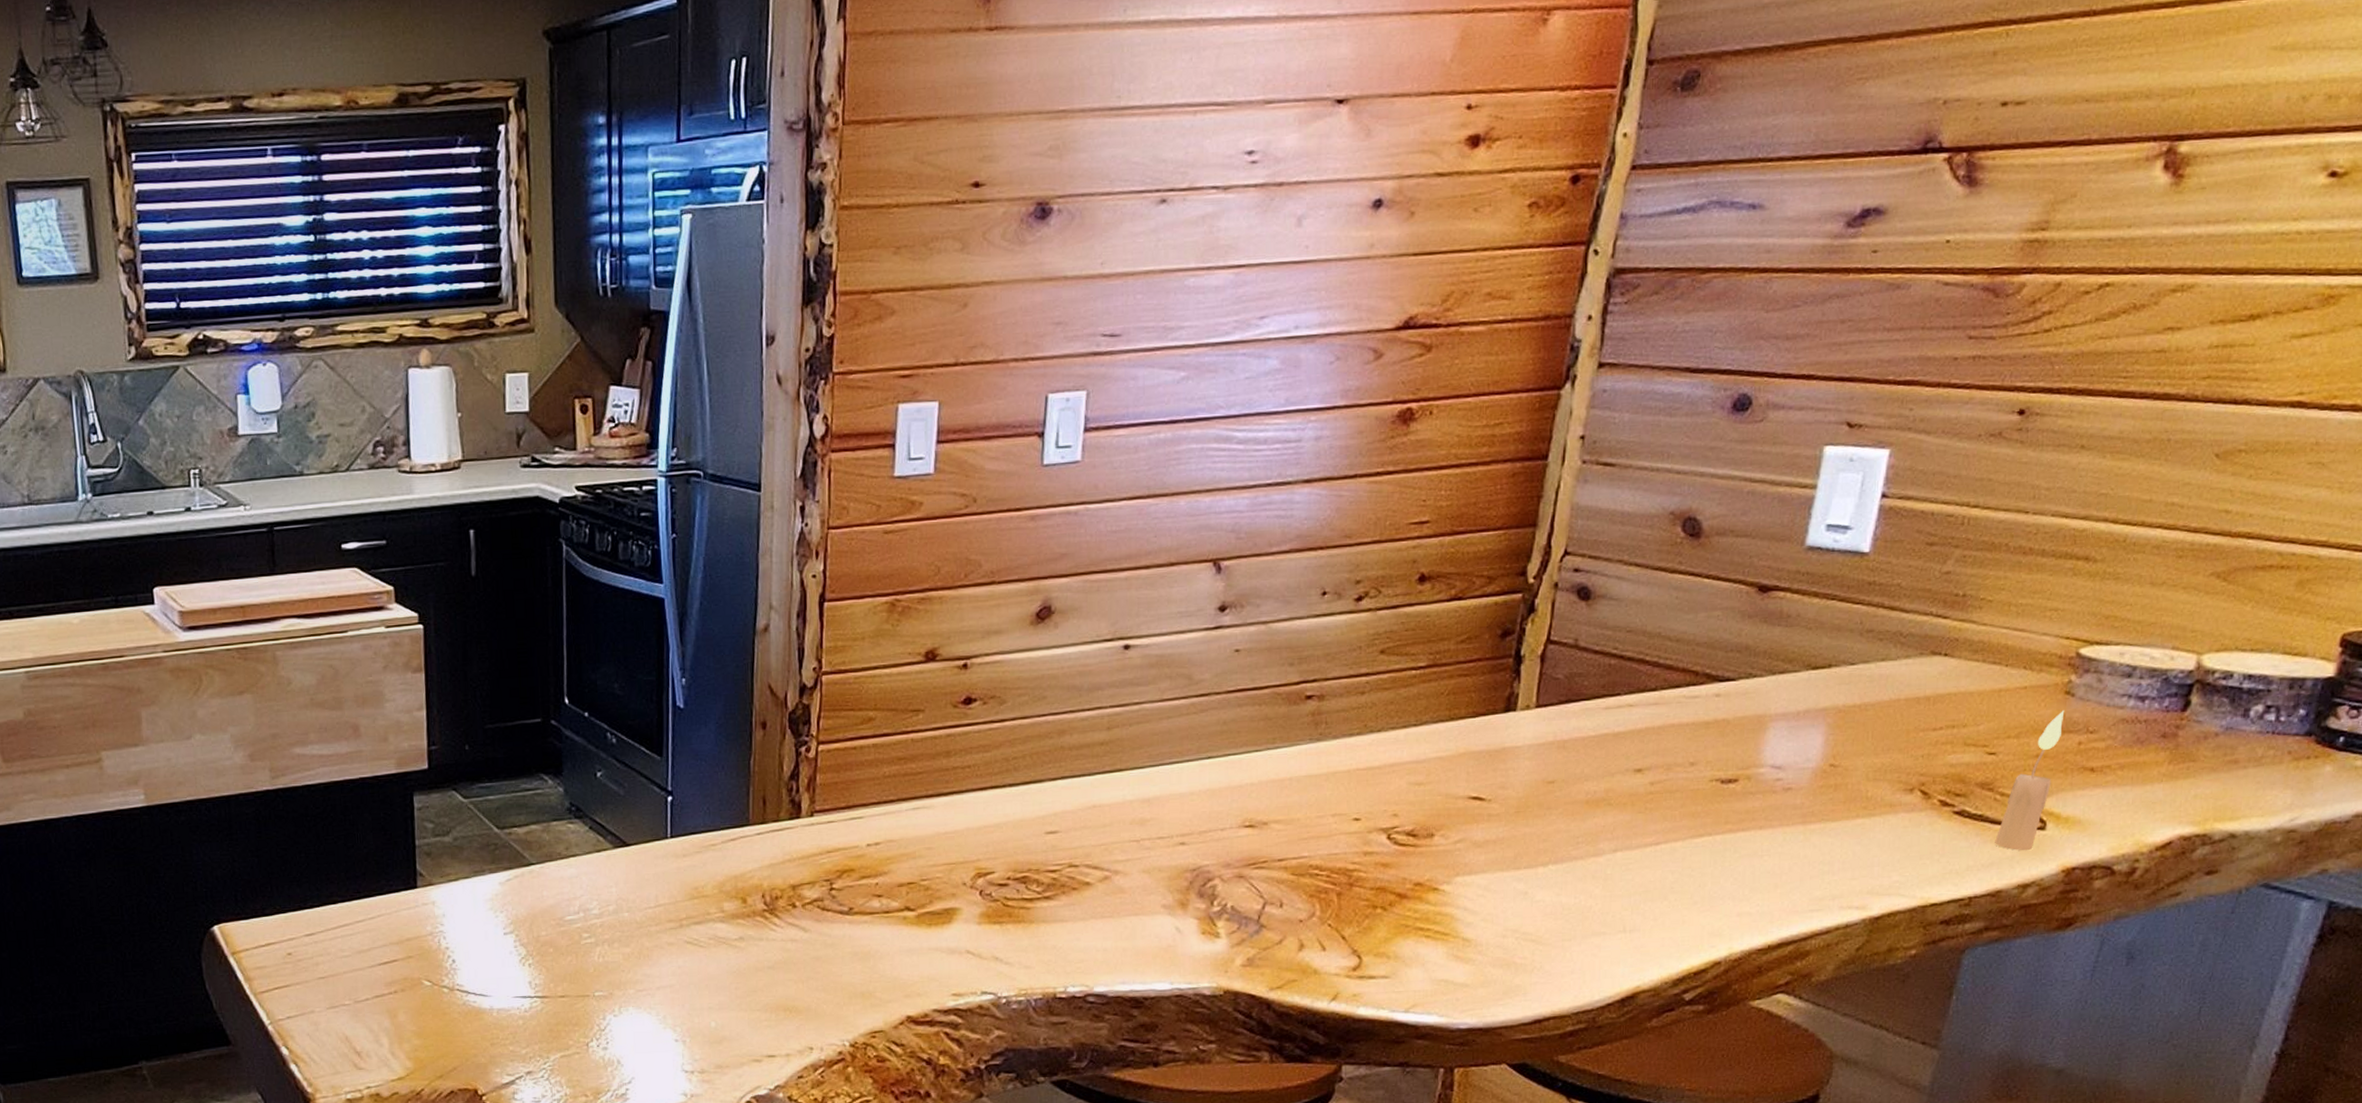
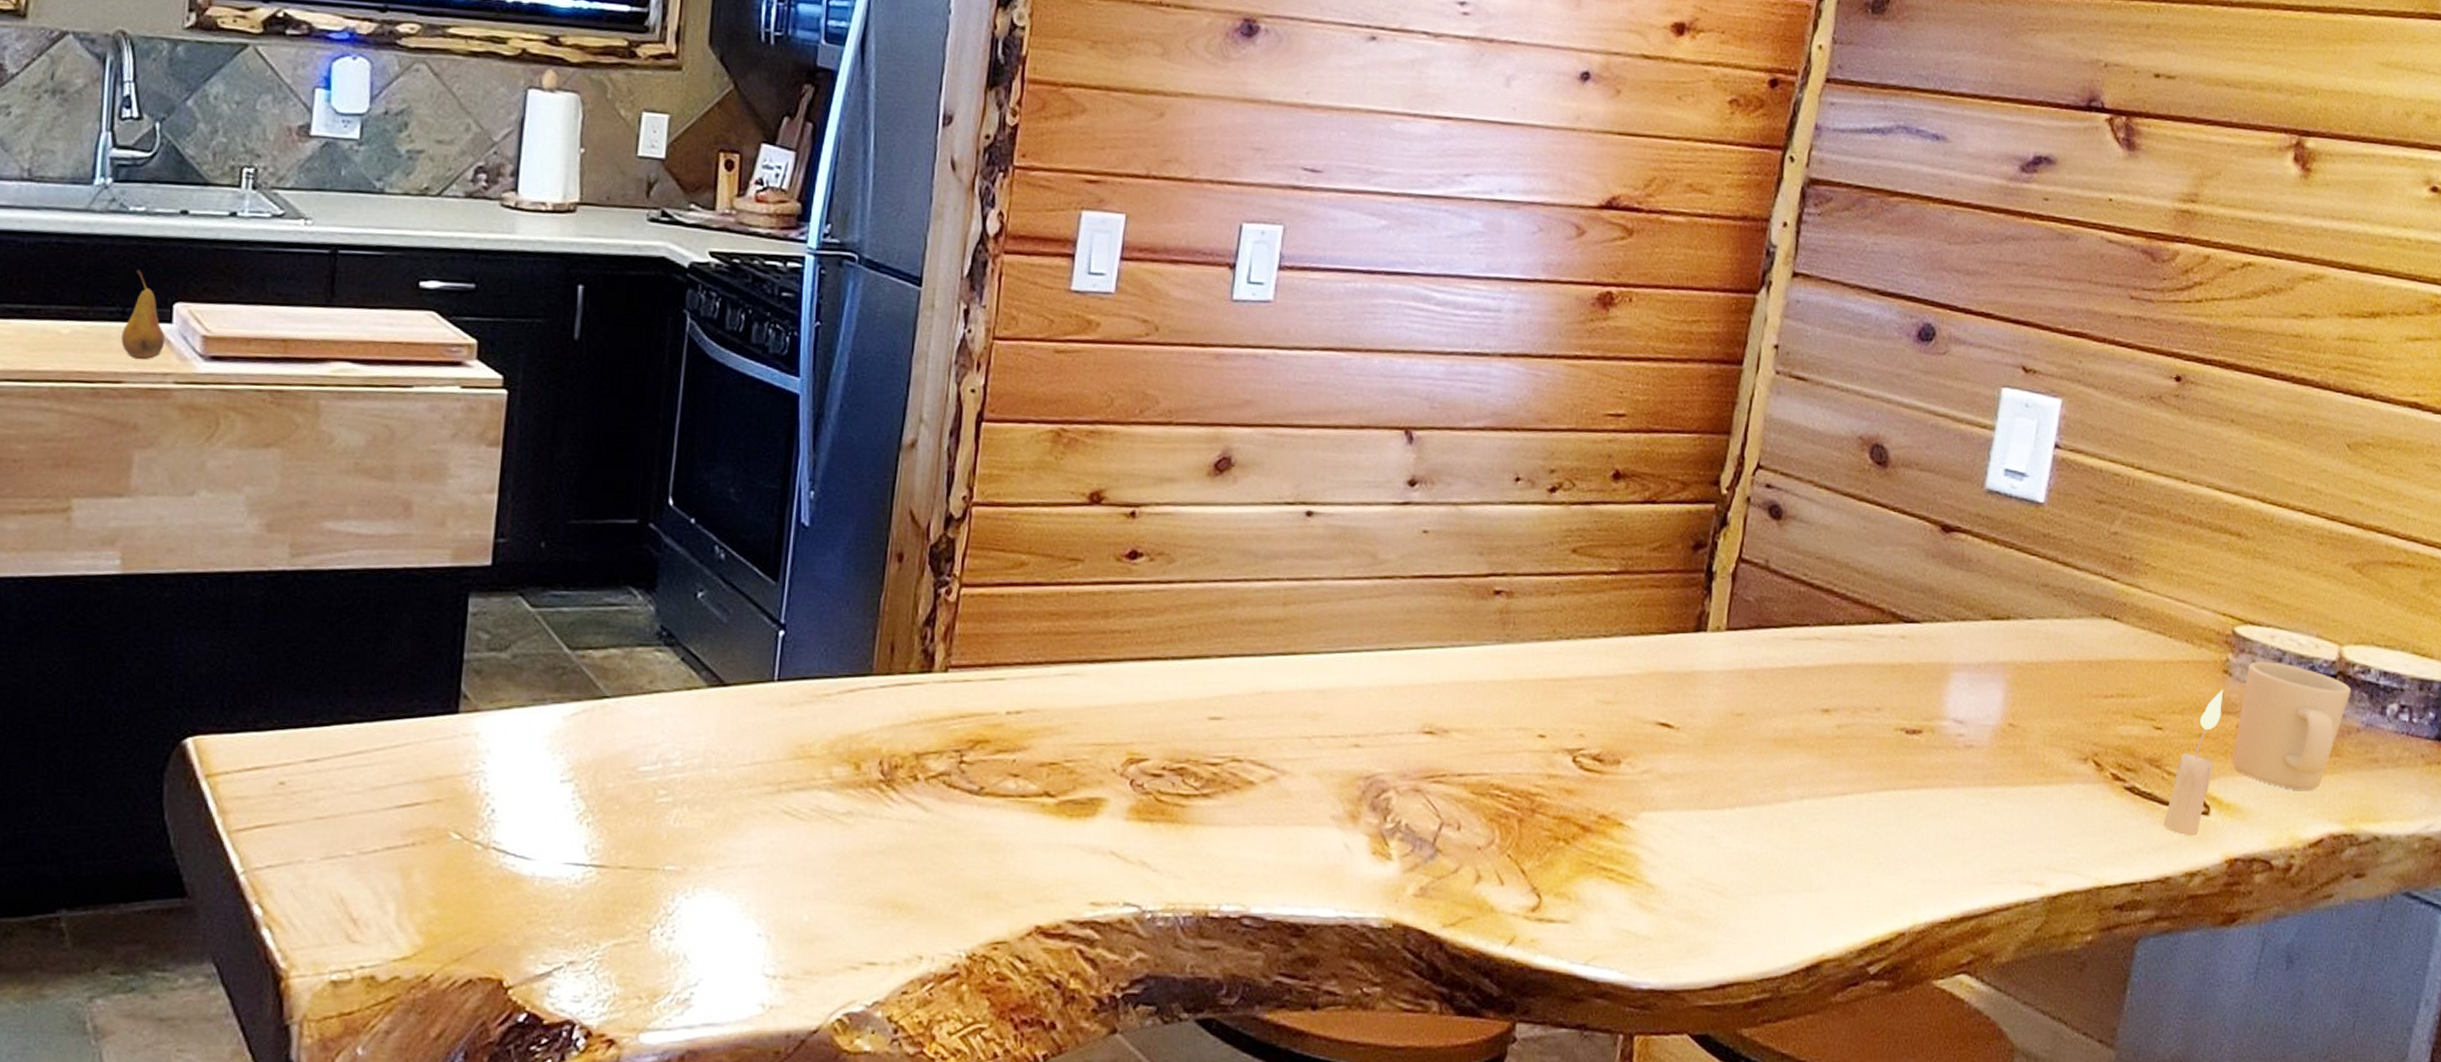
fruit: none [118,565,151,637] -> present [121,270,165,360]
mug: none [2071,678,2209,798] -> present [2231,661,2351,790]

